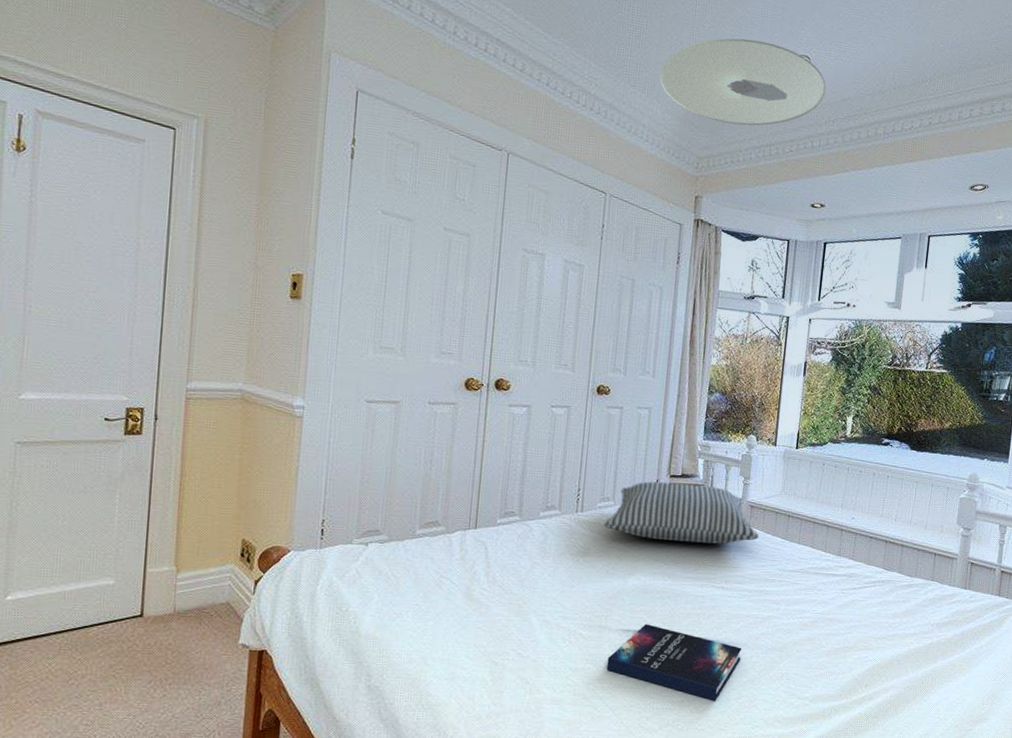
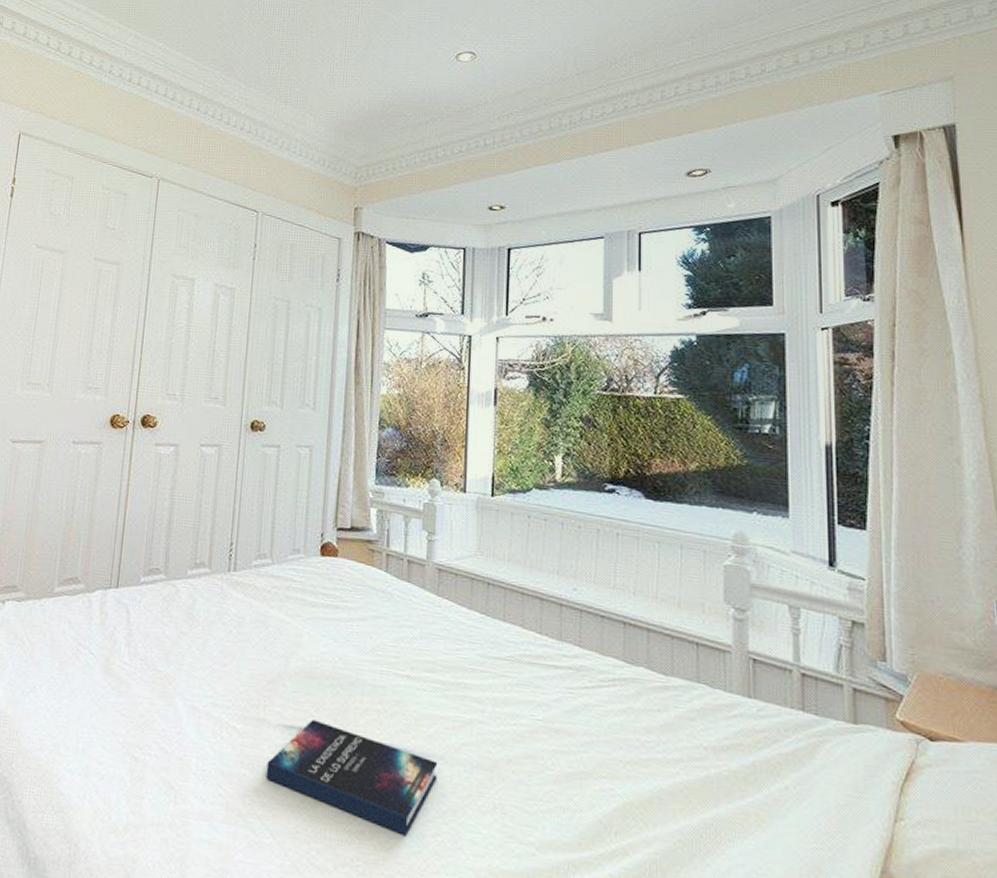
pillow: present [603,481,759,544] -> none [260,535,452,618]
ceiling light: present [659,38,826,126] -> none [311,43,497,130]

